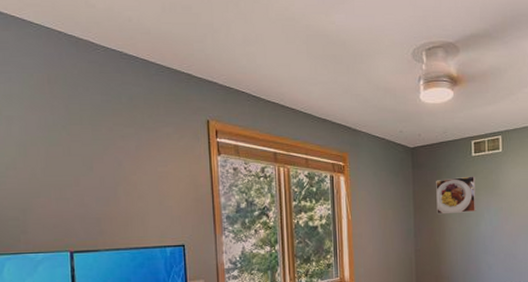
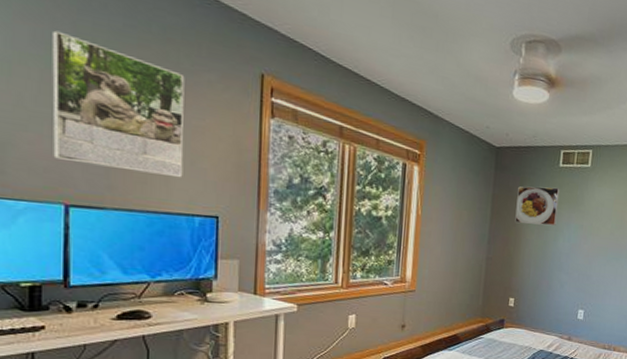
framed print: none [52,115,154,217] -> present [52,30,185,178]

